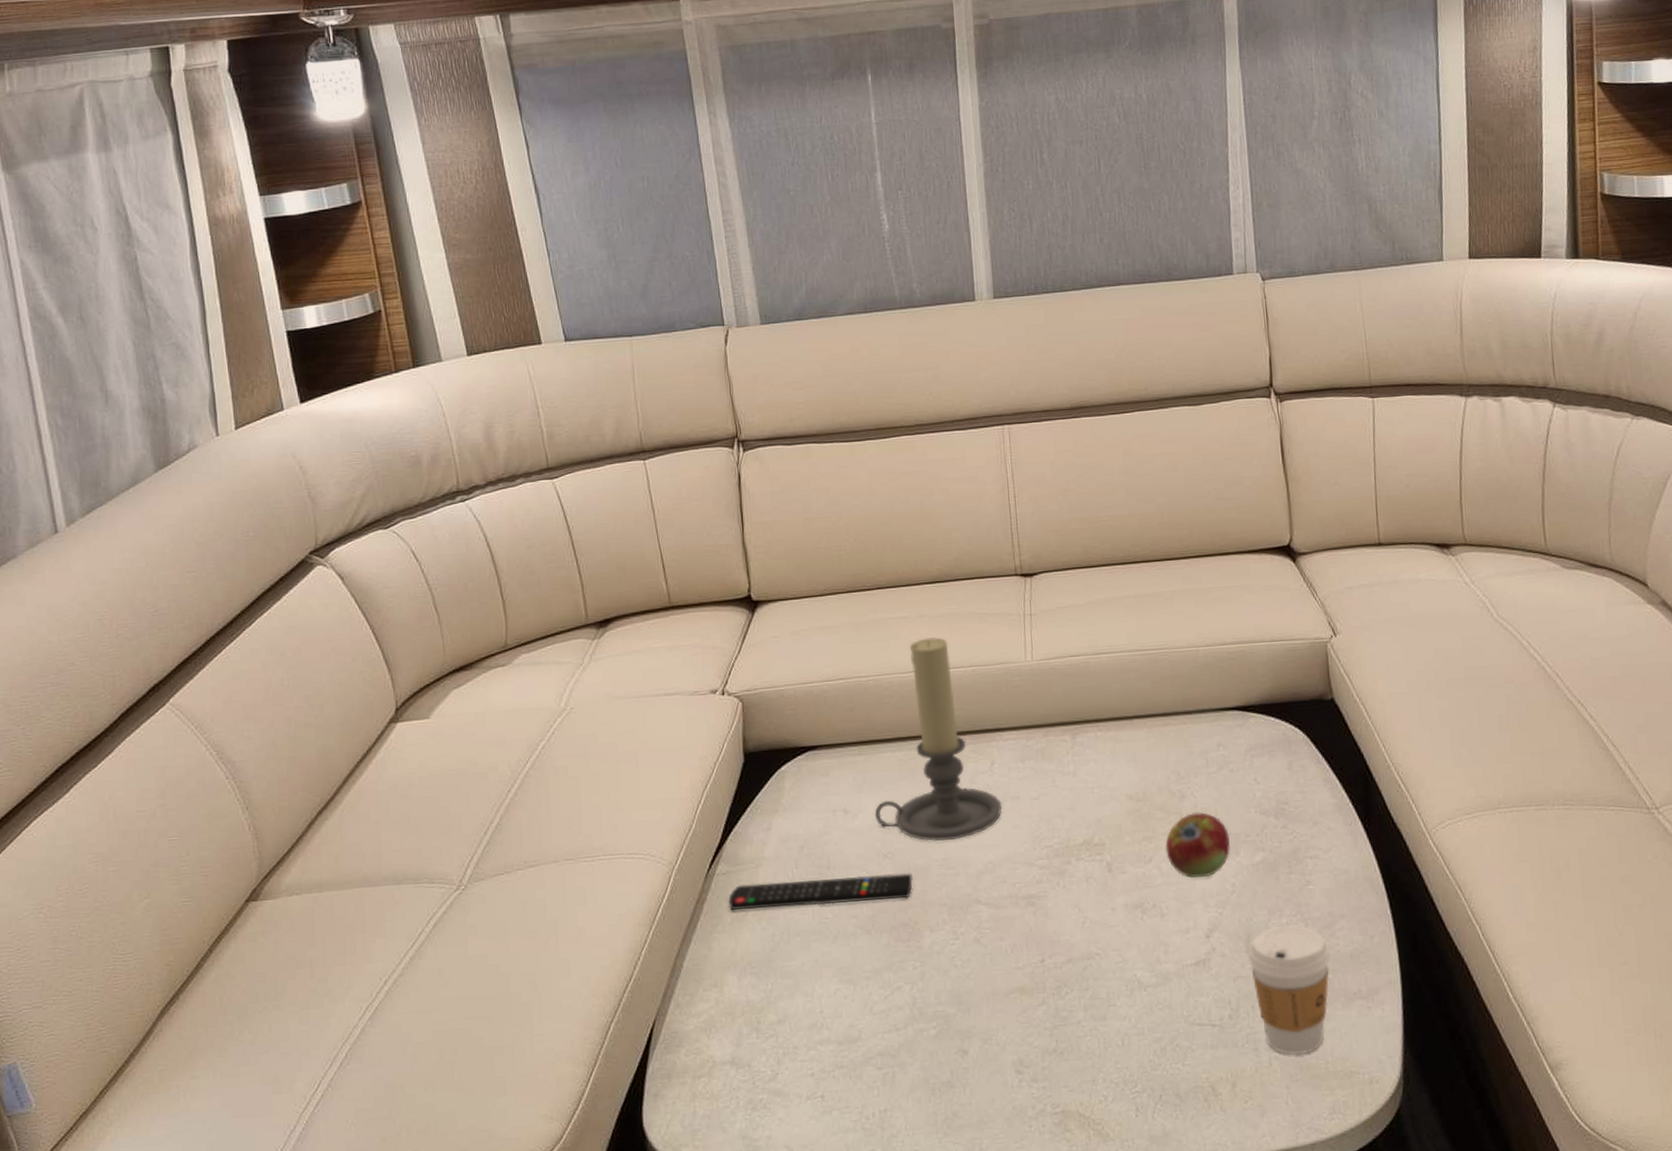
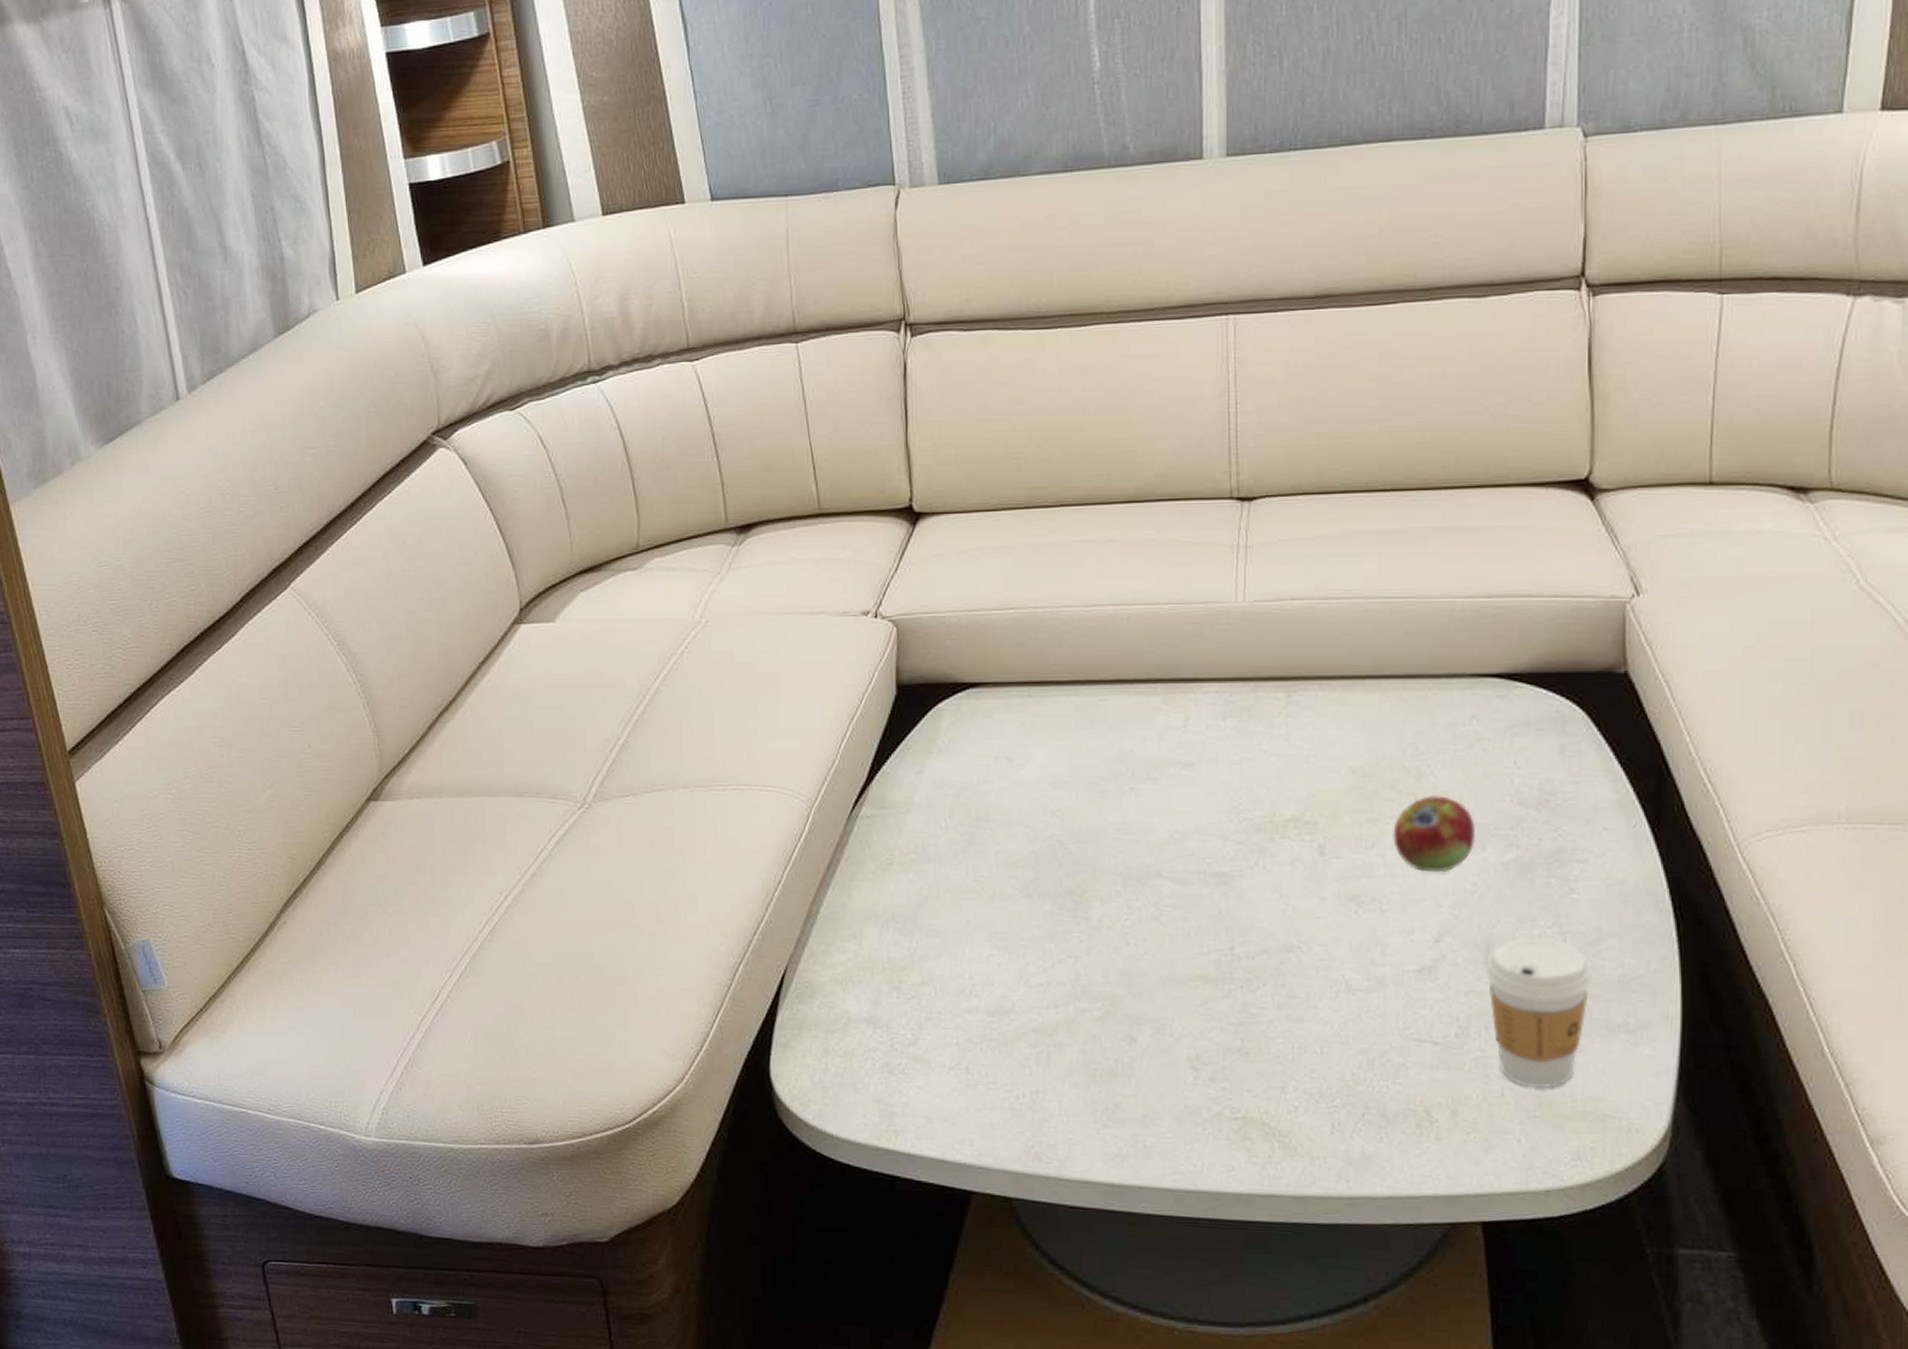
remote control: present [728,873,913,910] -> none [872,831,1084,863]
candle holder: present [874,637,1002,842] -> none [1043,567,1195,803]

